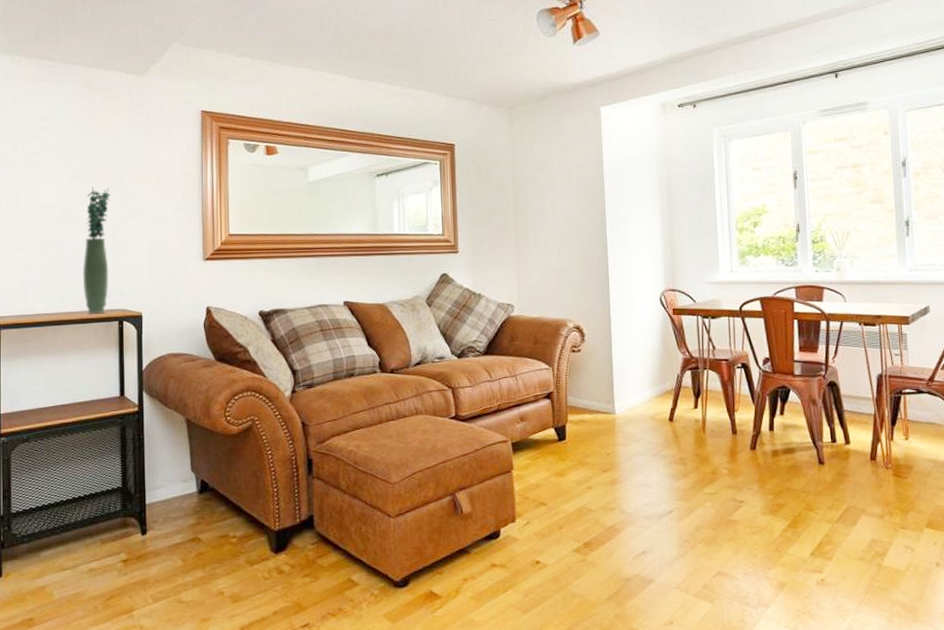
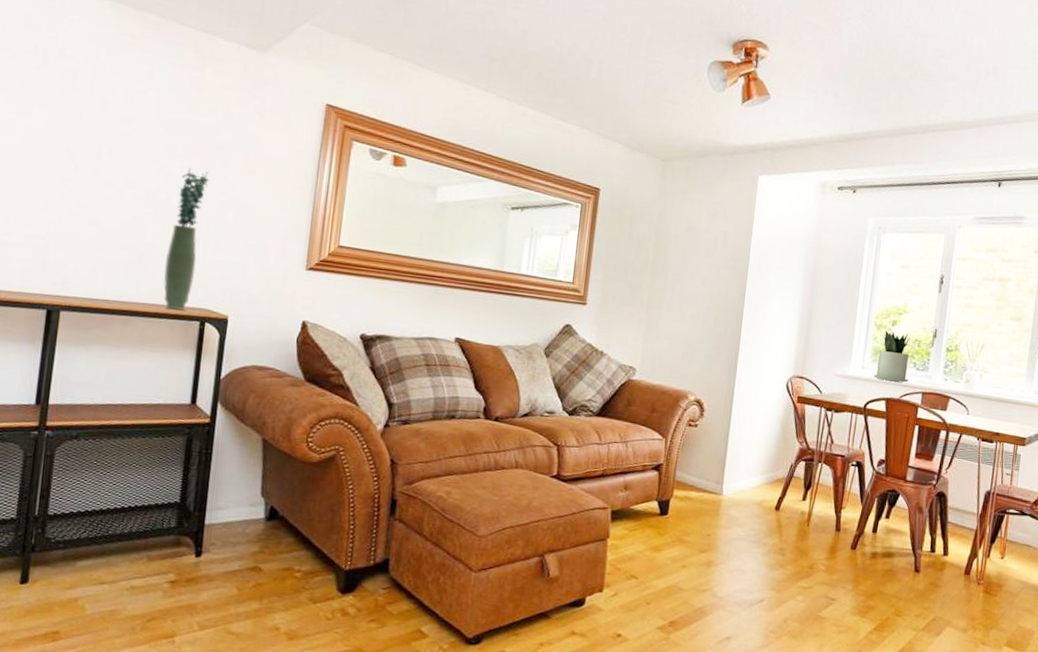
planter: none [743,231,780,281] -> present [873,330,911,383]

